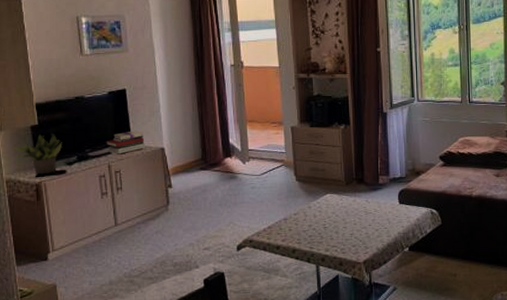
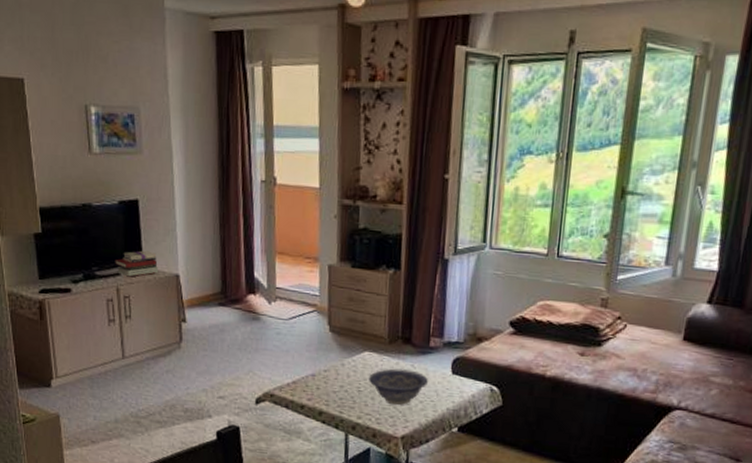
potted plant: present [12,134,63,175] -> none [14,244,68,291]
decorative bowl: none [332,204,382,236] -> present [369,368,429,406]

